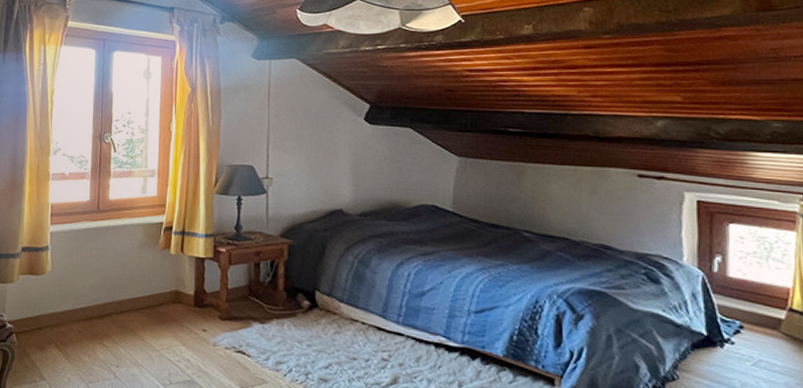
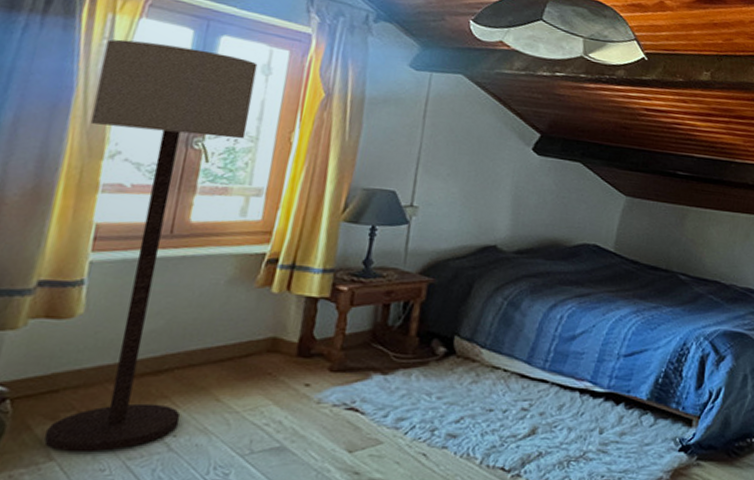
floor lamp: none [38,64,141,376] -> present [44,39,258,453]

